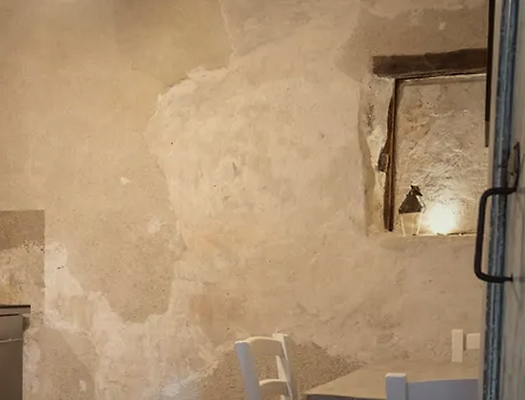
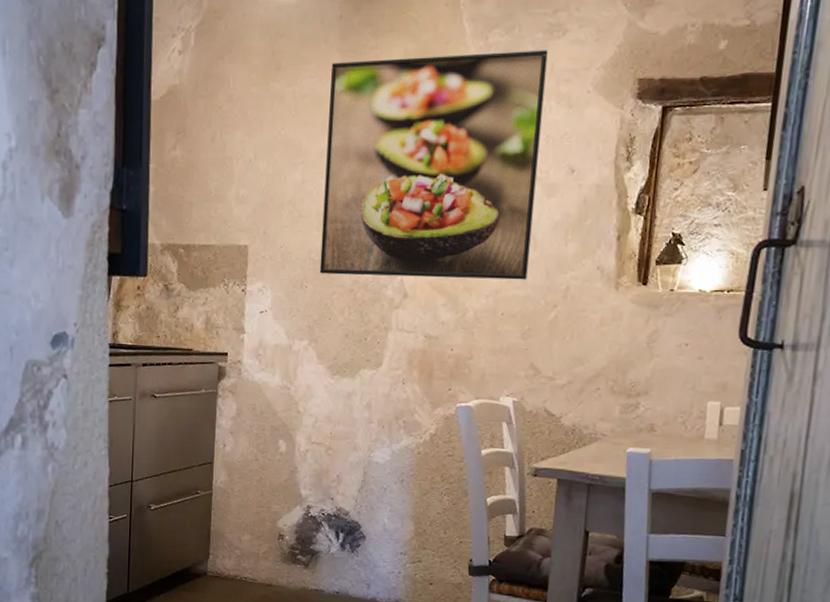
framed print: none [108,35,295,233] -> present [319,50,548,280]

